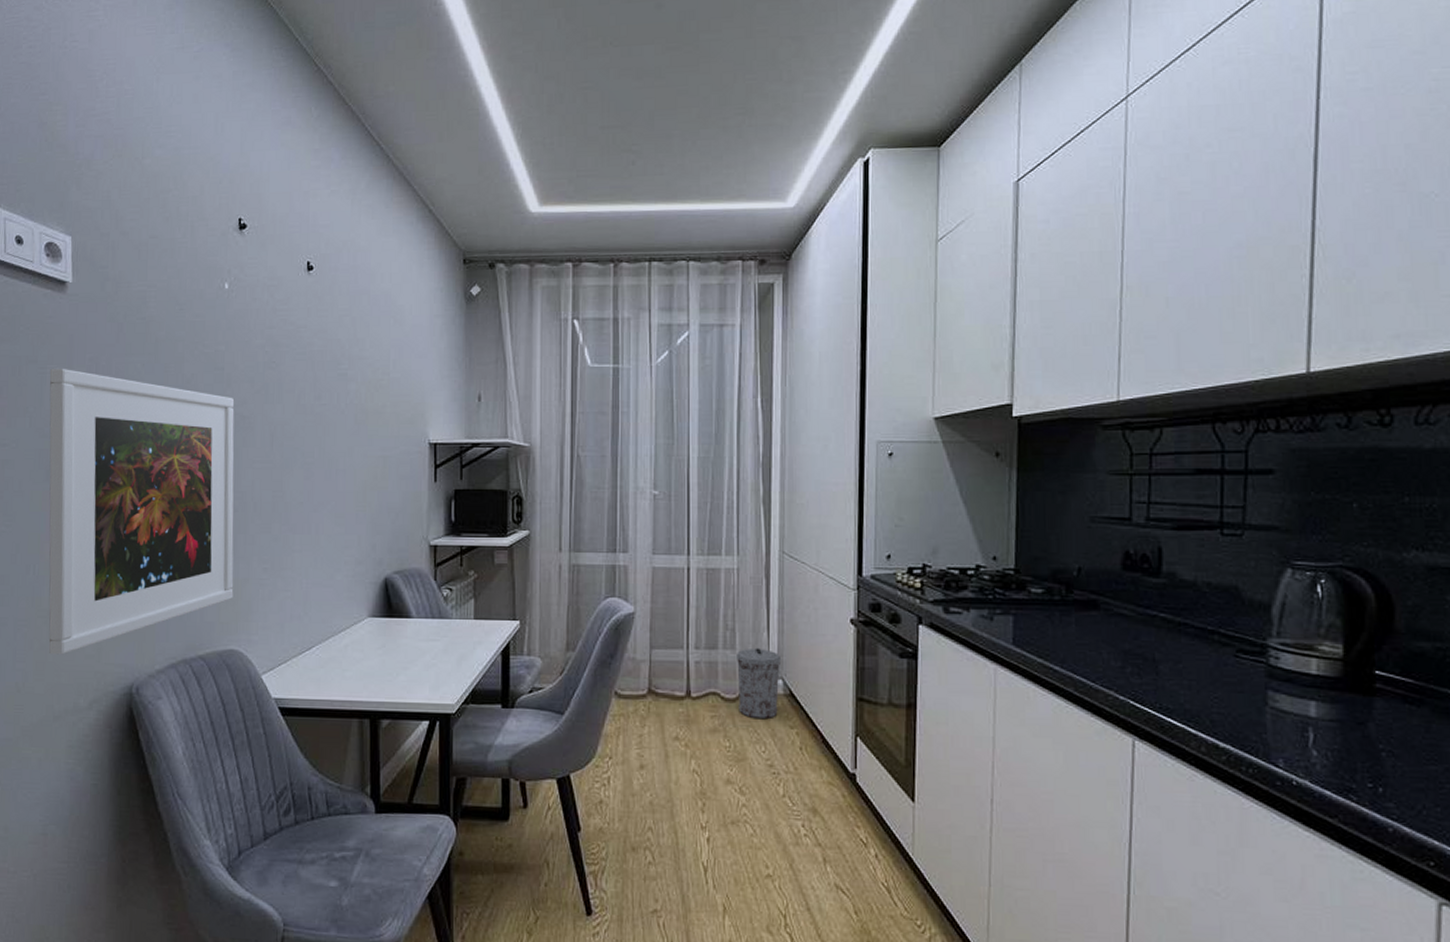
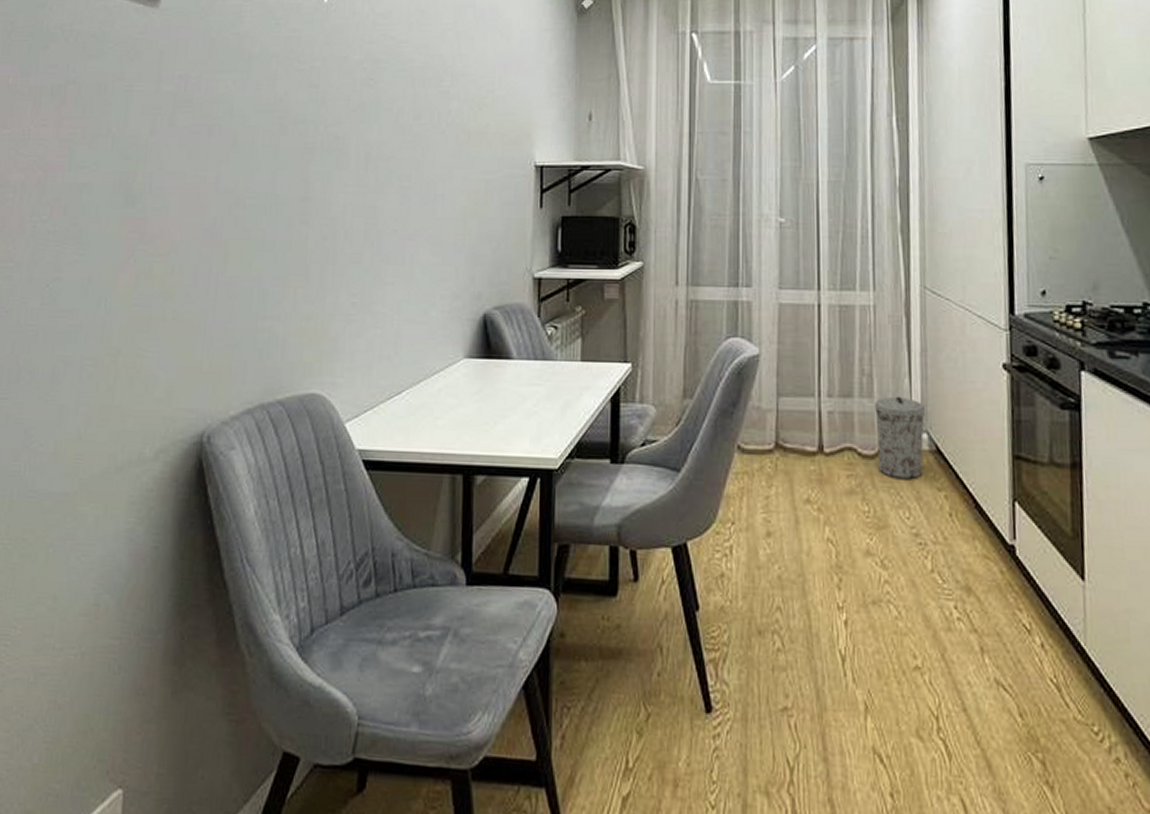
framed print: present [48,368,235,655] -> none [116,85,328,398]

